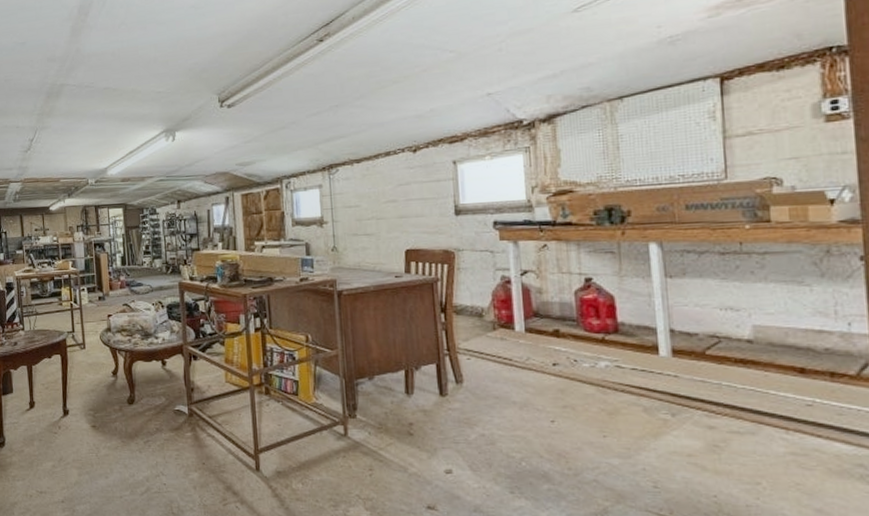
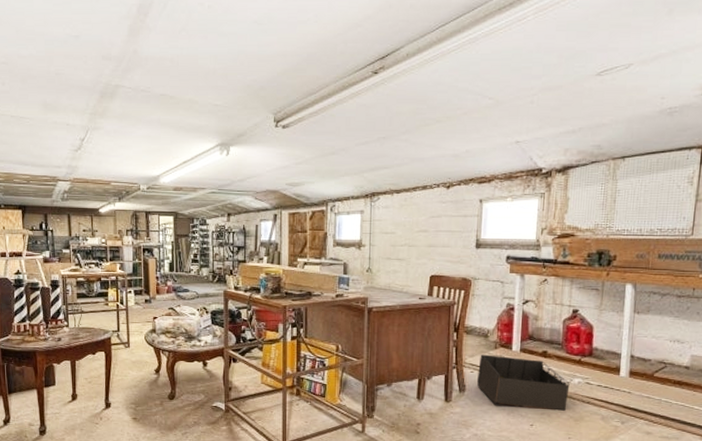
storage bin: none [475,337,595,402] -> present [476,354,570,411]

